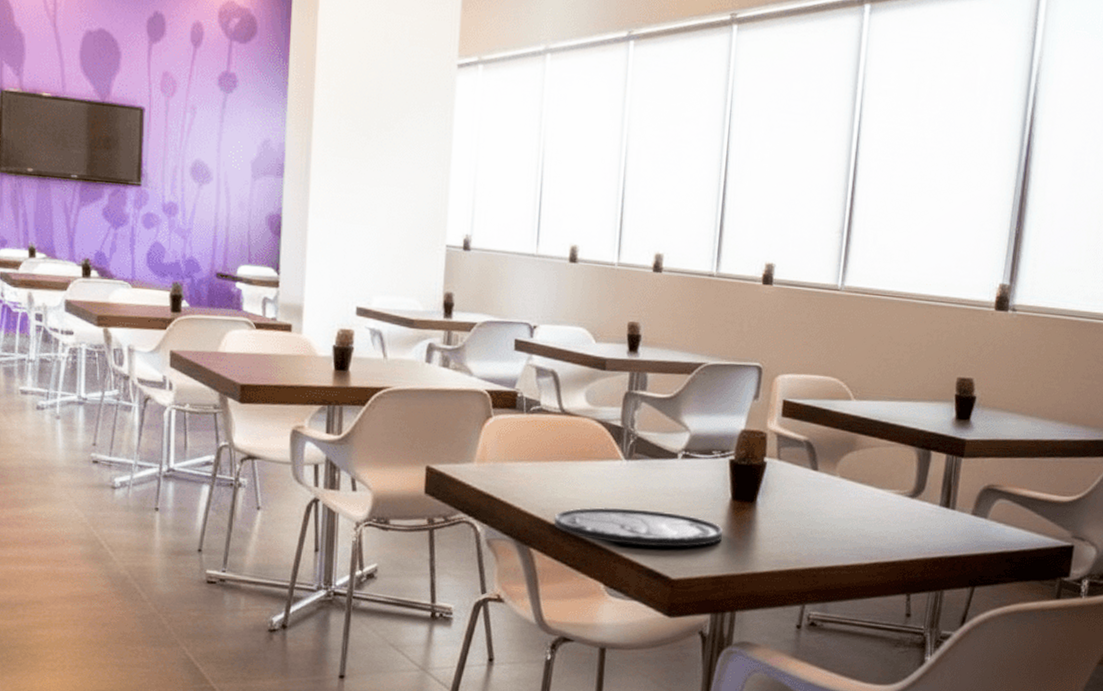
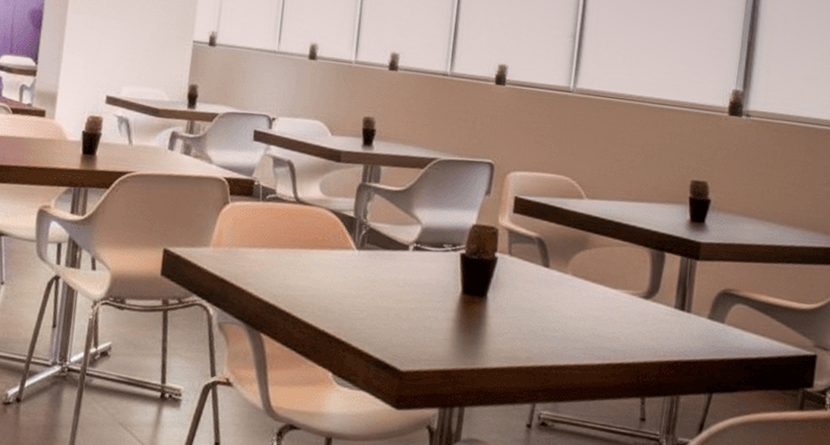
plate: present [554,507,723,547] -> none [284,295,452,339]

